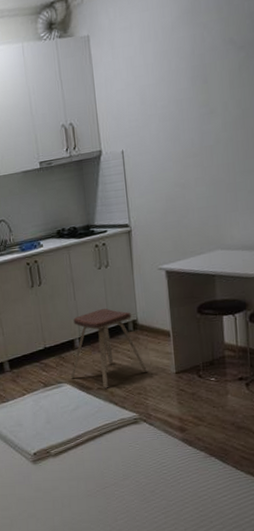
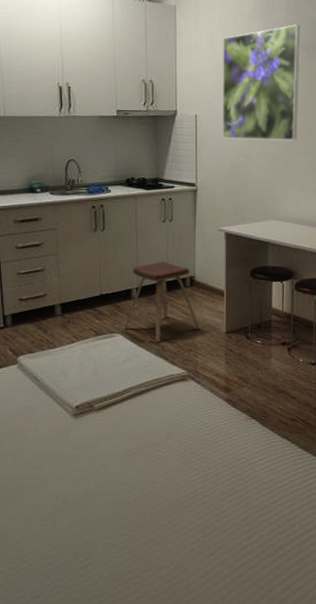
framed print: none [144,22,240,171] -> present [222,24,300,141]

